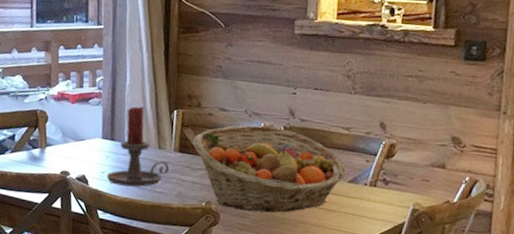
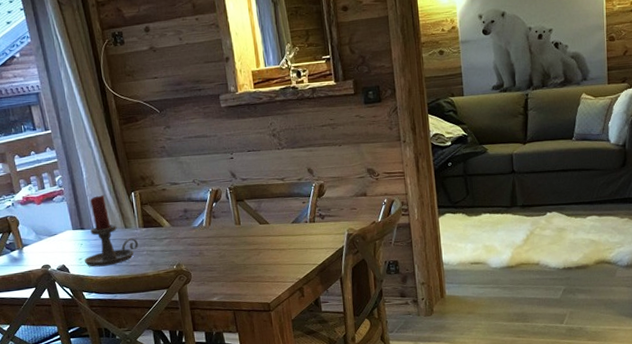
fruit basket: present [193,125,346,213] -> none [154,189,288,266]

